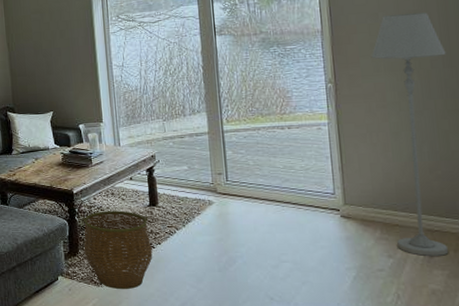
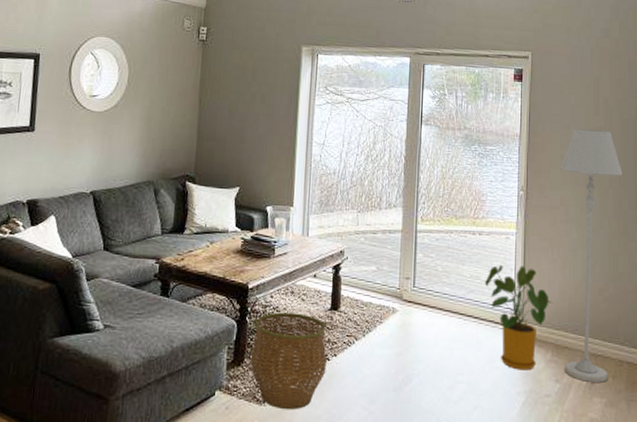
house plant: none [300,153,377,248] -> present [485,264,553,371]

